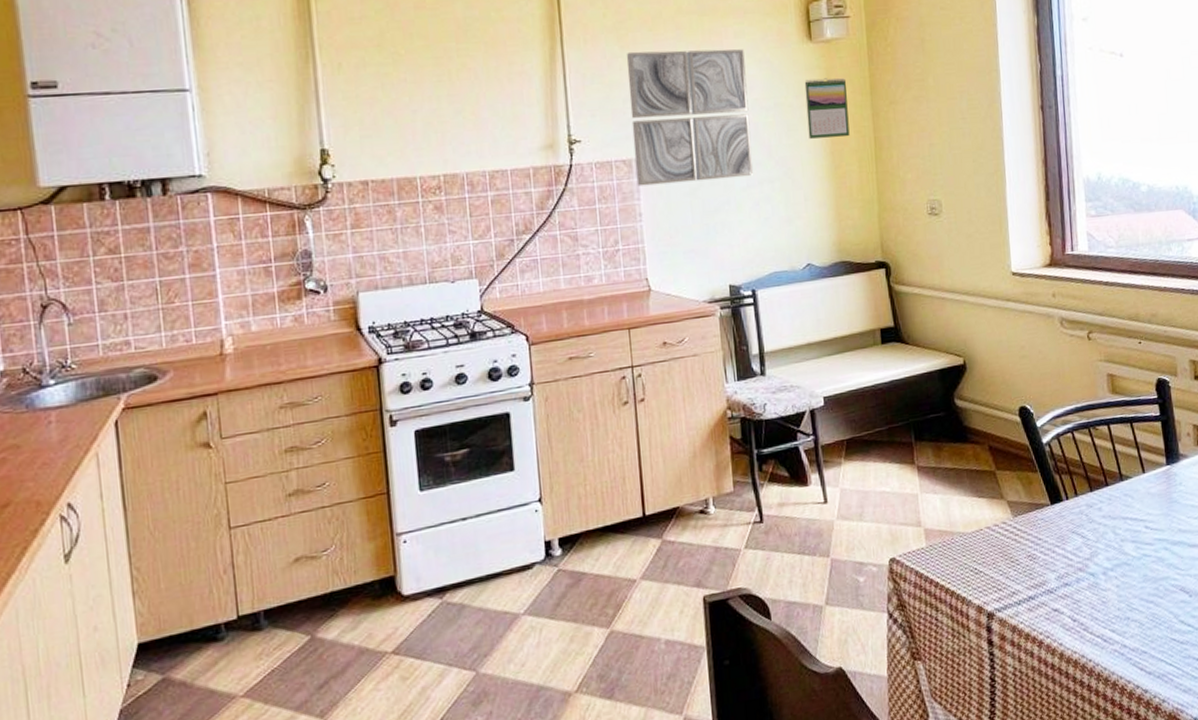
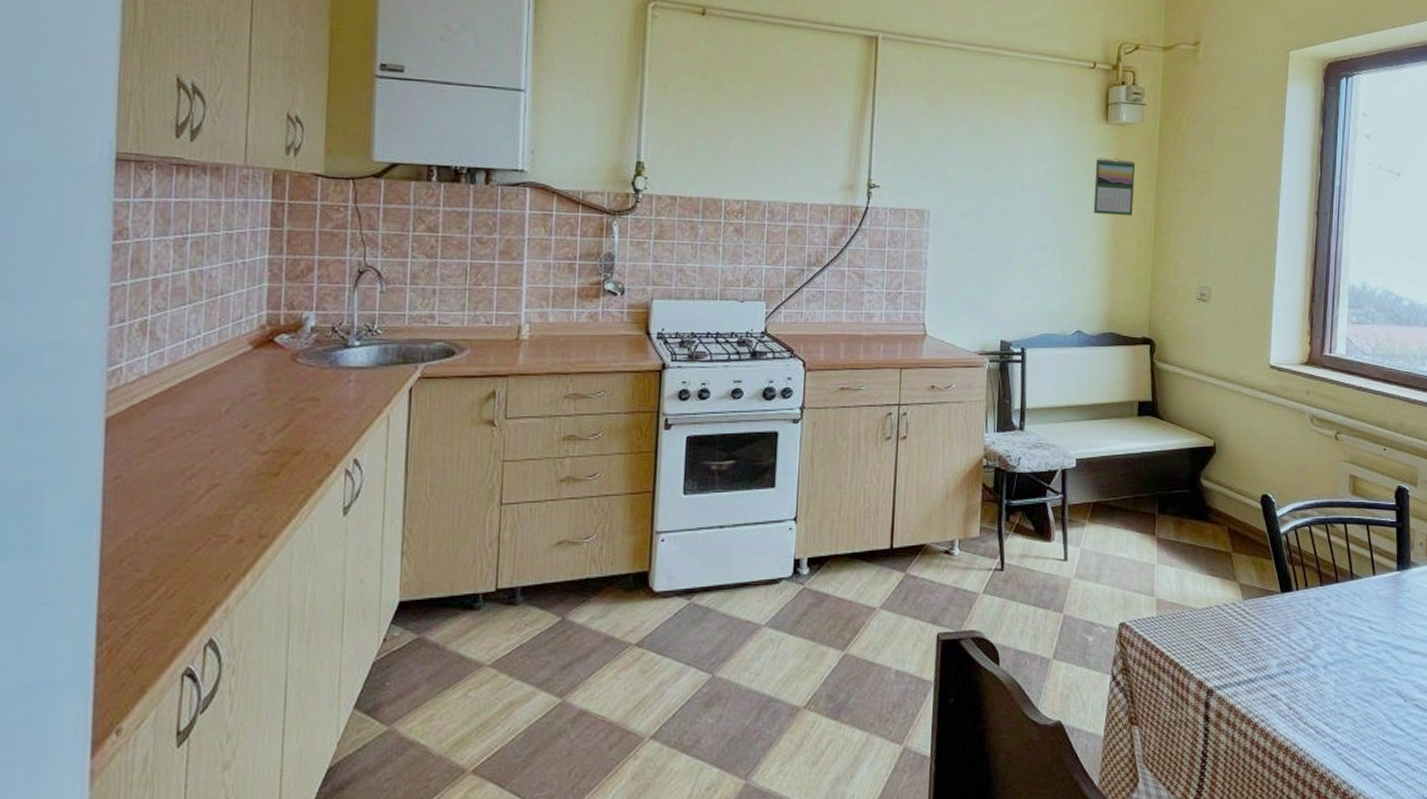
wall art: present [626,49,754,187] -> none [926,109,1043,241]

